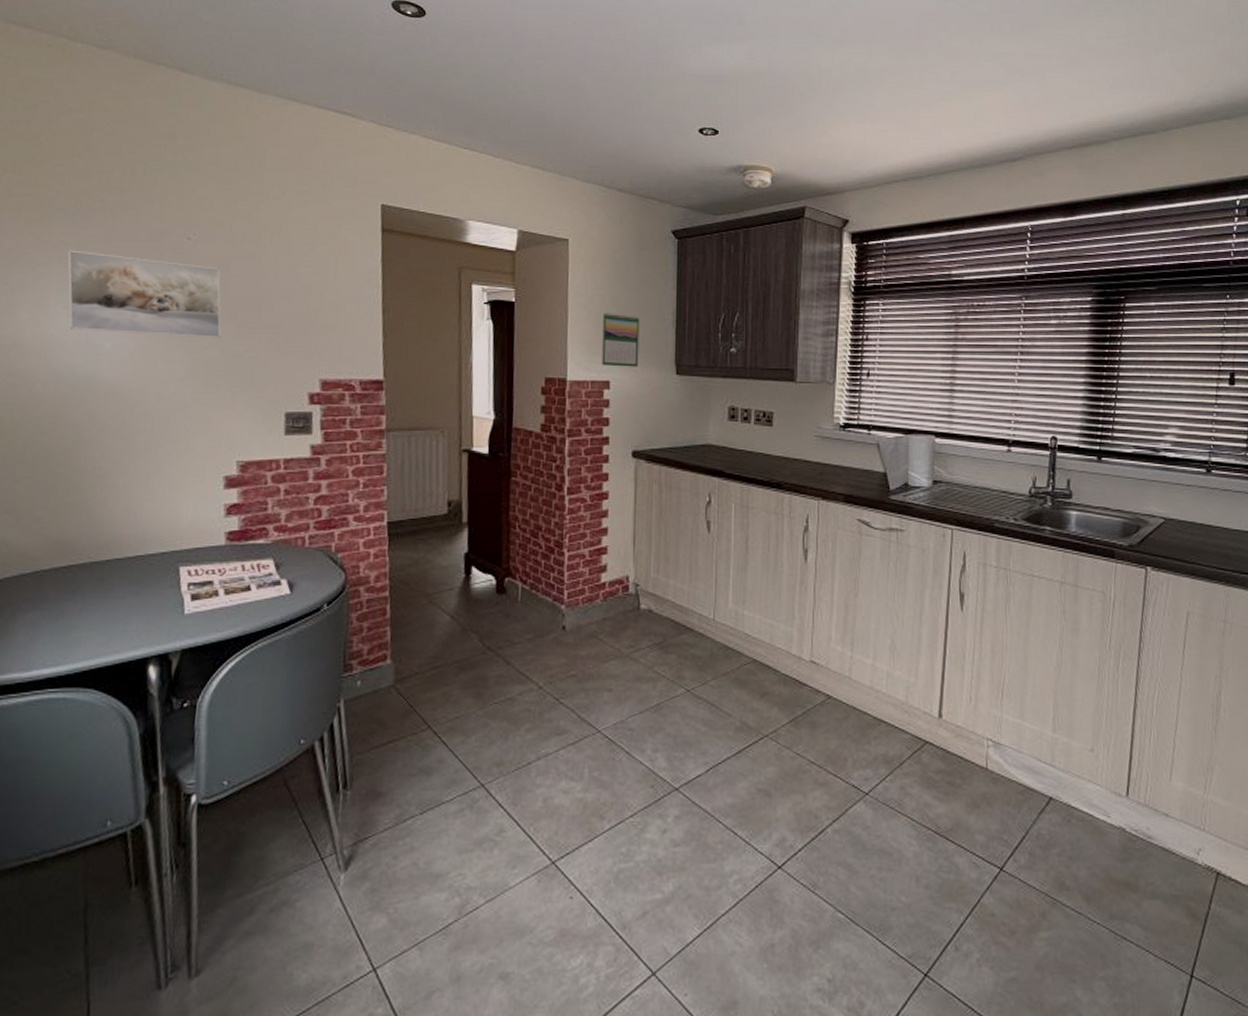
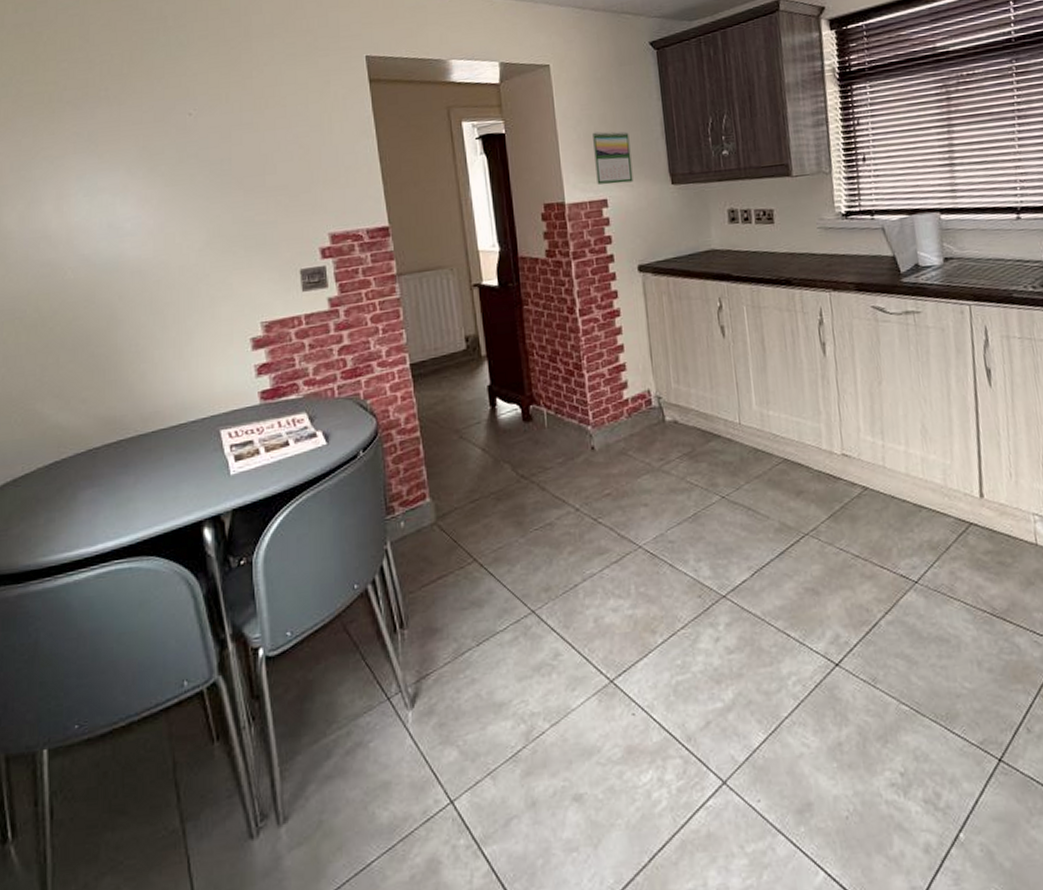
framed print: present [67,250,221,339] -> none [80,138,231,216]

